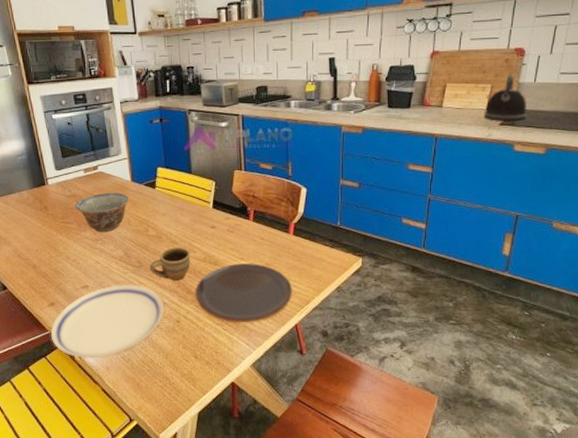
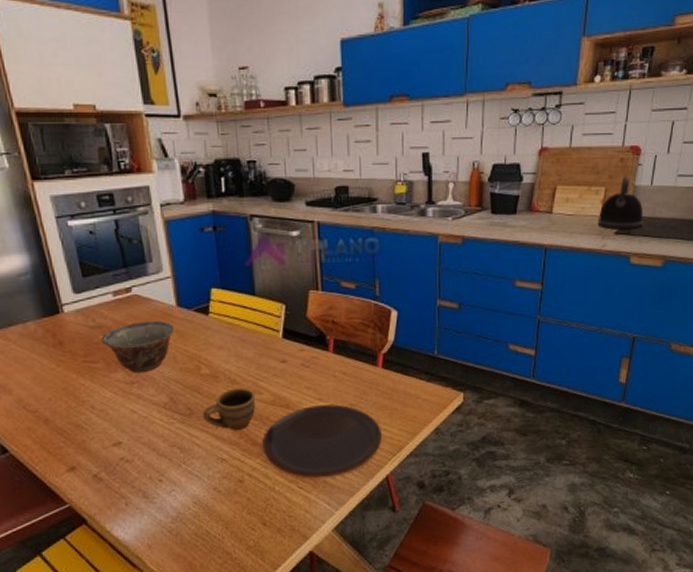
plate: present [50,284,165,359] -> none [70,437,223,537]
toaster: present [200,81,239,108] -> none [264,179,314,213]

